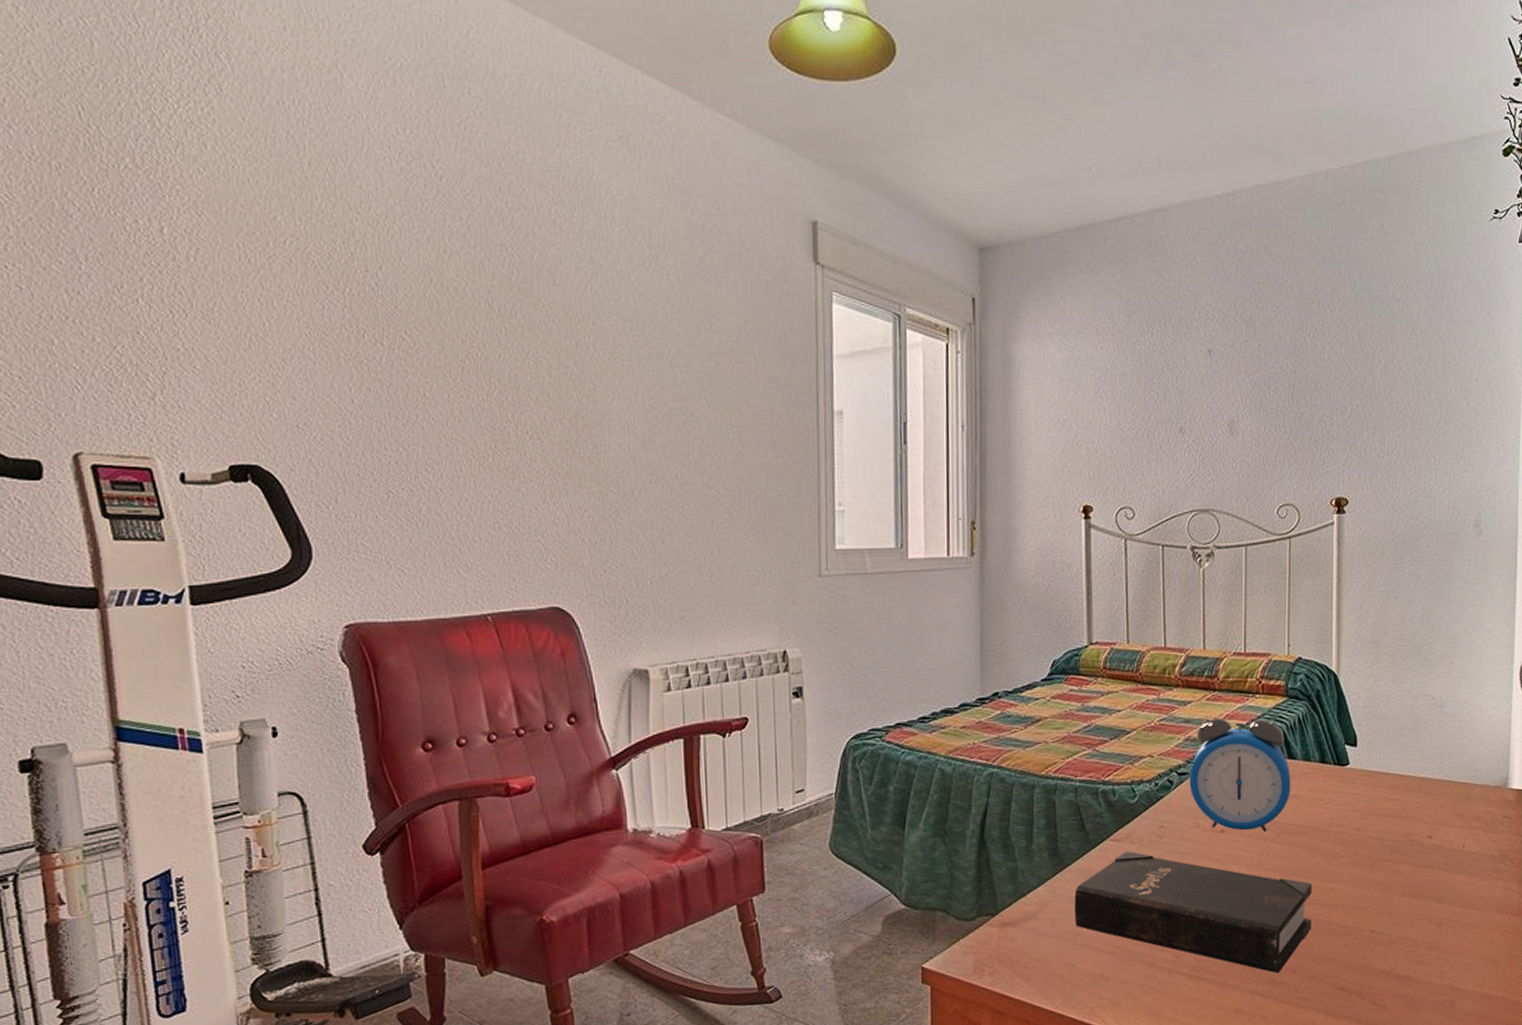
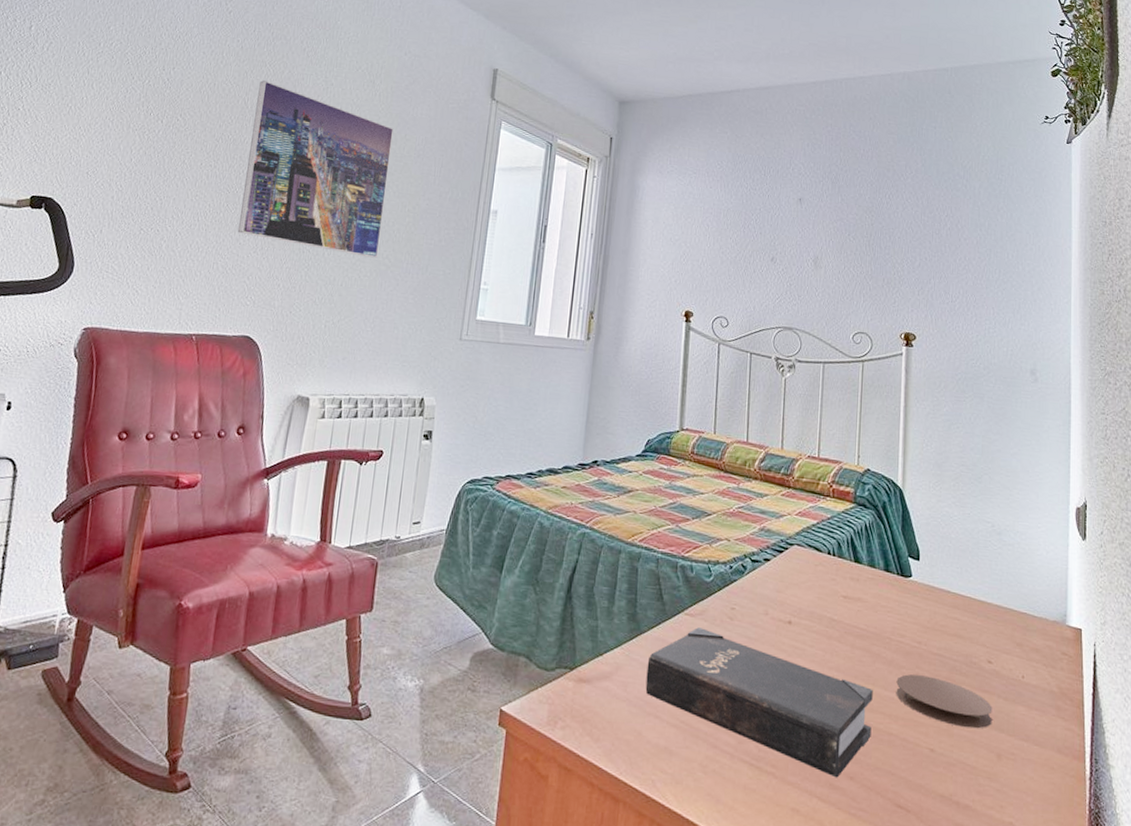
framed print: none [503,271,702,490] -> present [237,80,394,258]
alarm clock: present [1189,718,1291,832] -> none [761,513,856,630]
coaster: none [1335,861,1433,905] -> present [896,674,992,729]

